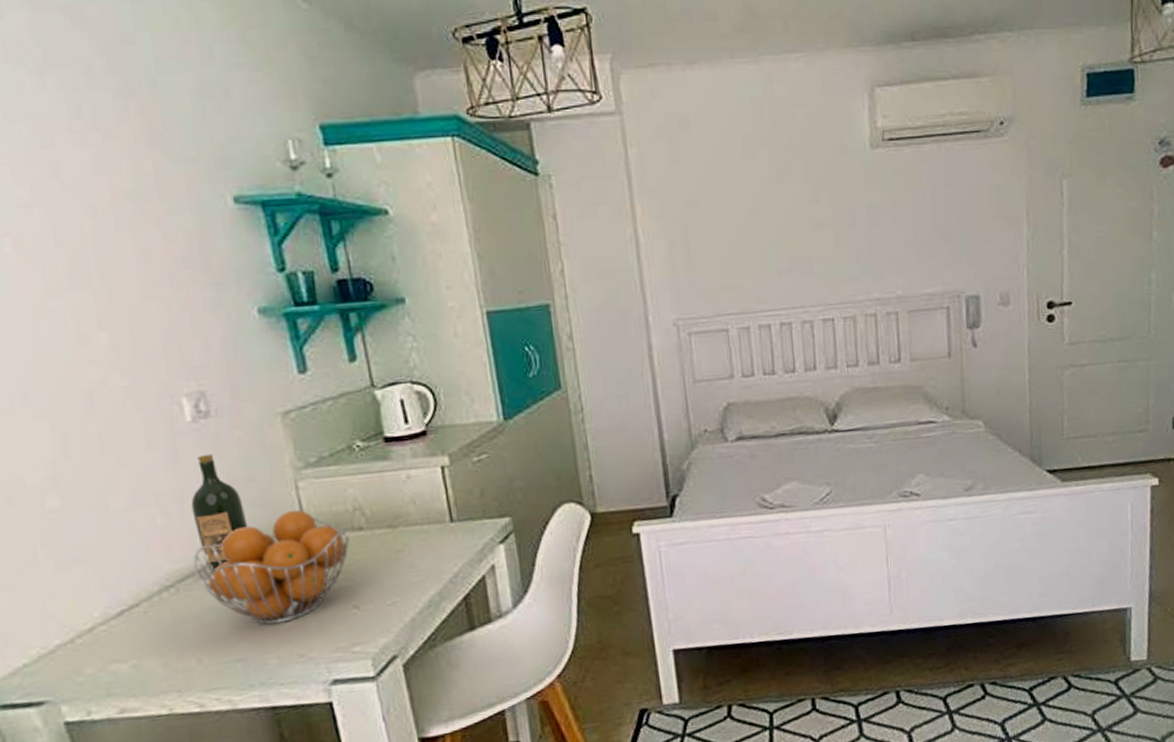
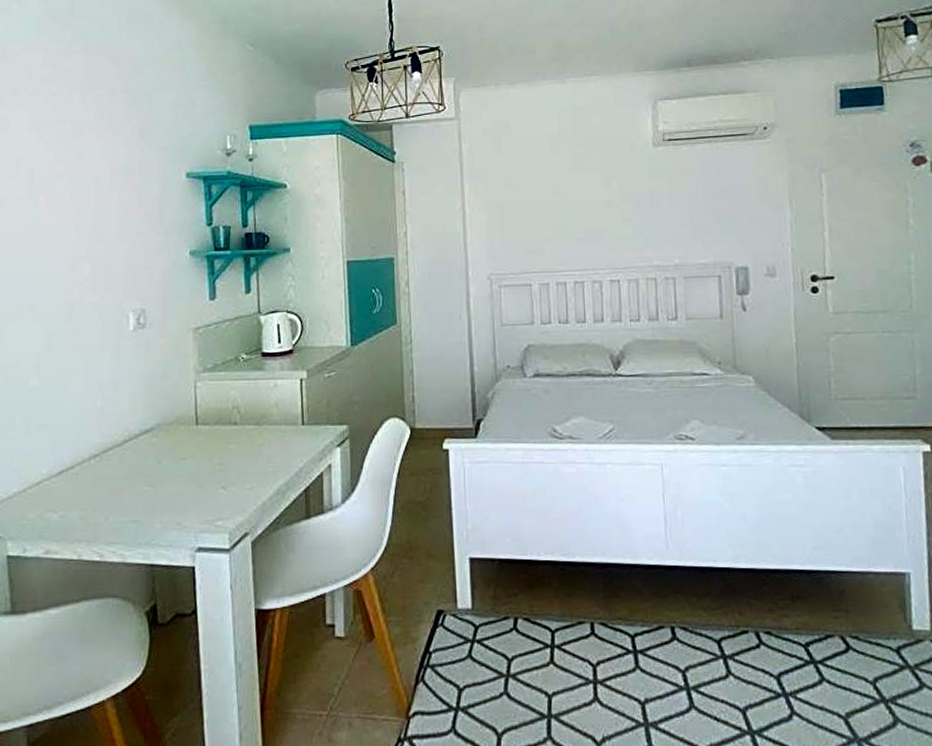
wine bottle: present [190,454,248,571] -> none [121,356,158,446]
fruit basket: present [193,509,350,625] -> none [115,404,228,495]

